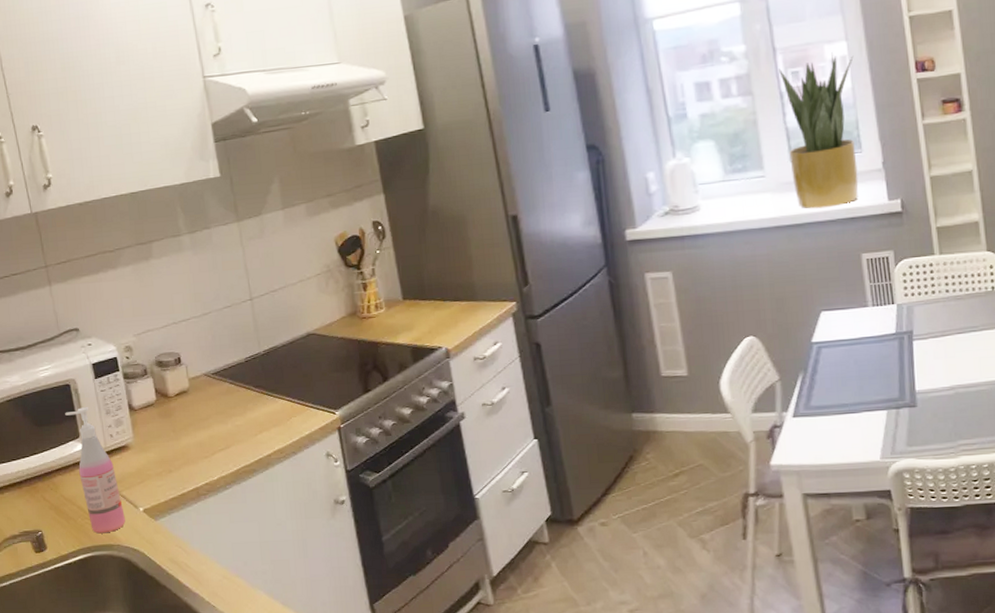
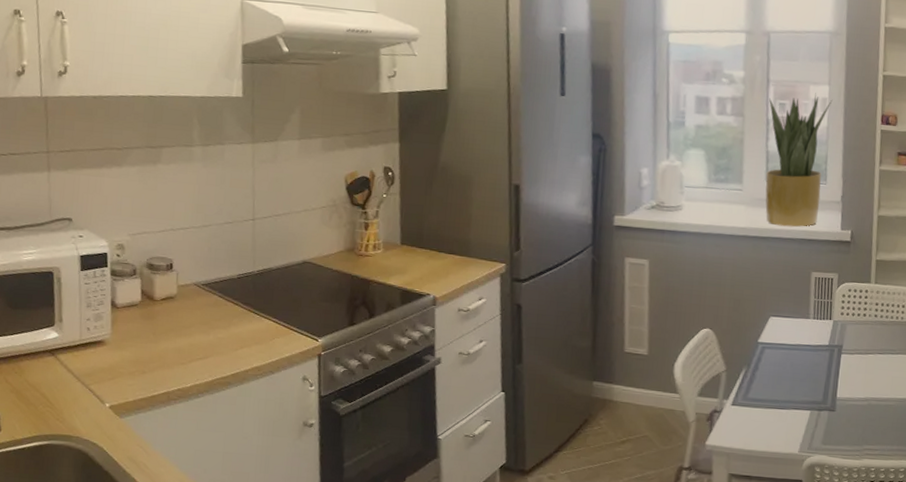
soap dispenser: present [65,407,126,534] -> none [43,296,90,424]

